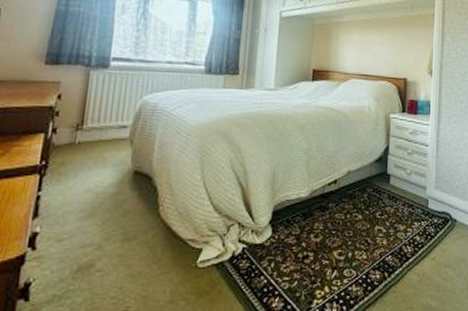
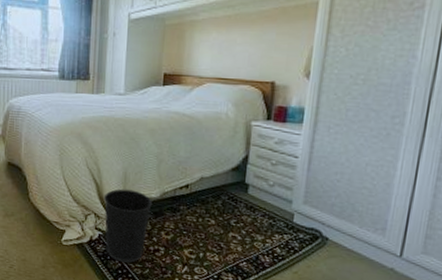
wastebasket: none [249,191,301,277] -> present [103,188,152,263]

